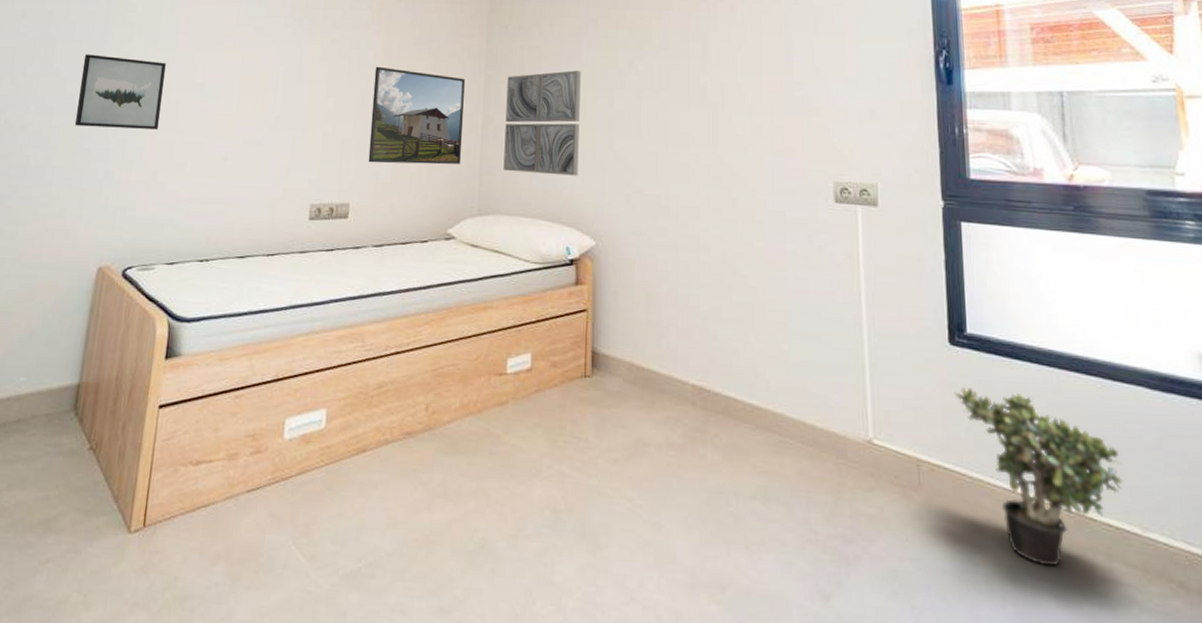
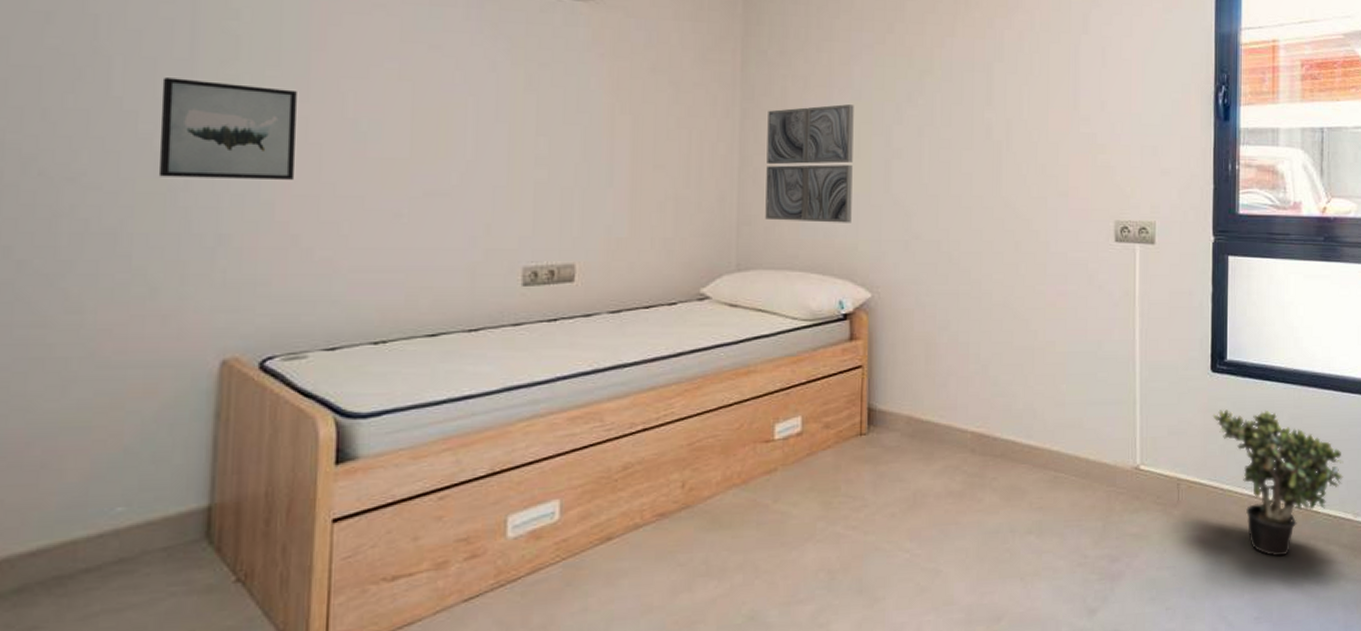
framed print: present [368,66,465,165] -> none [596,97,716,216]

